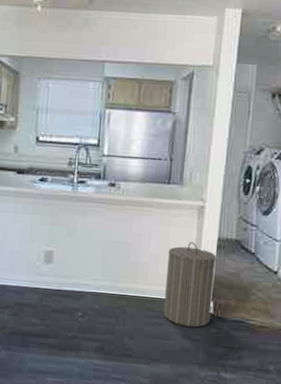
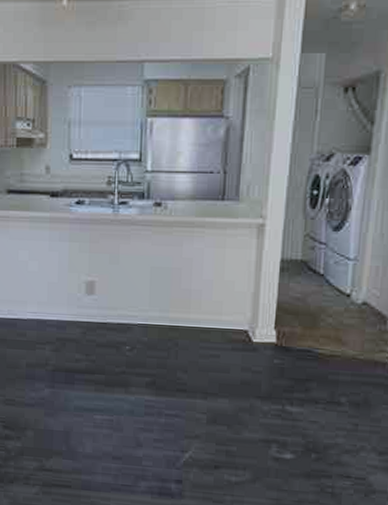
laundry hamper: present [163,241,216,328] -> none [219,264,279,359]

